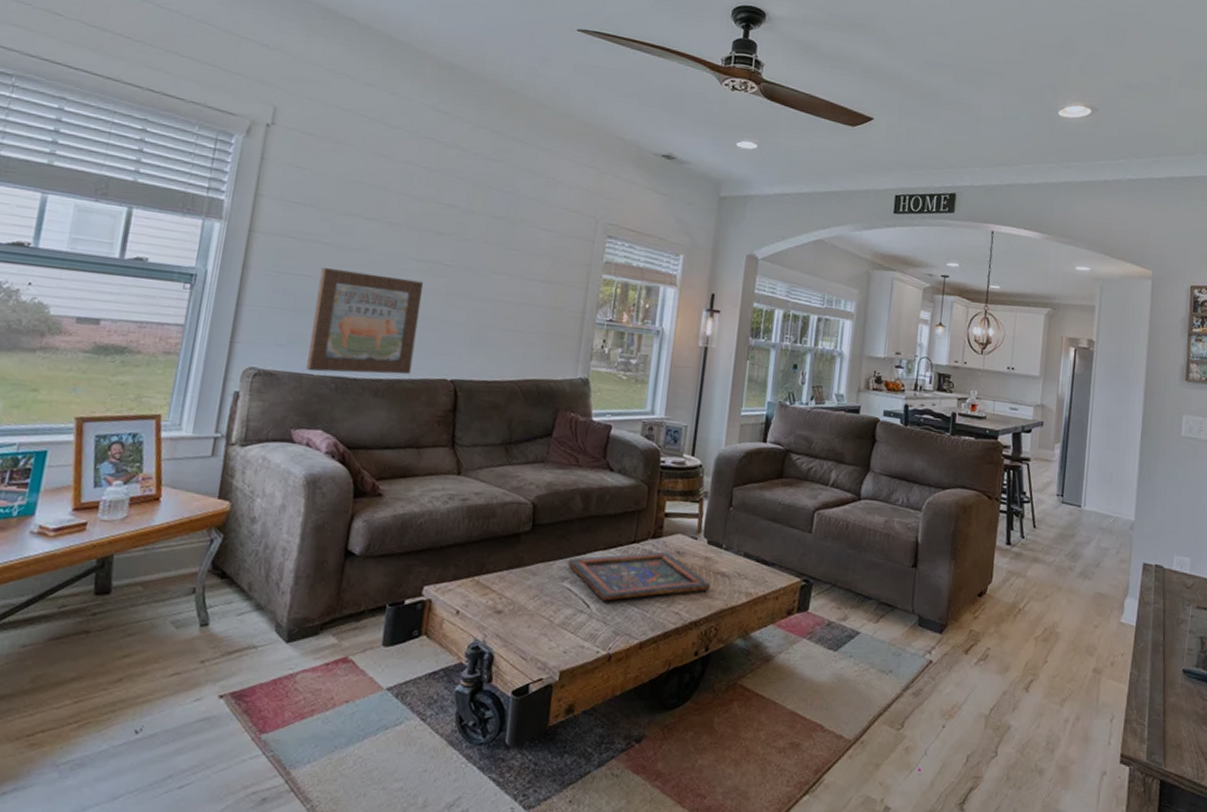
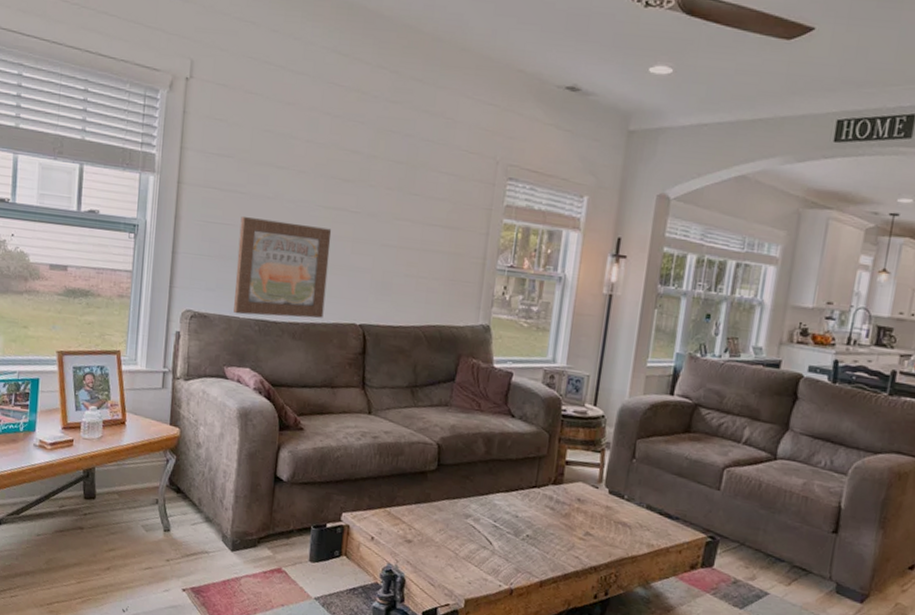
painted panel: present [567,551,711,601] -> none [471,497,612,541]

